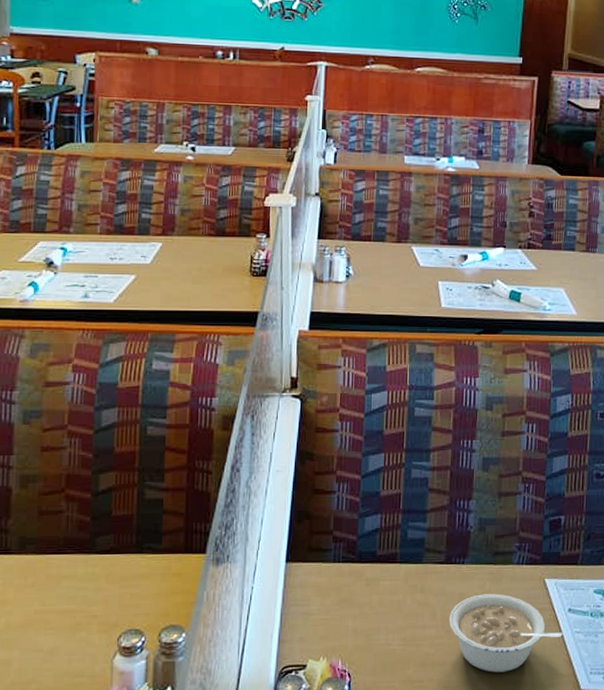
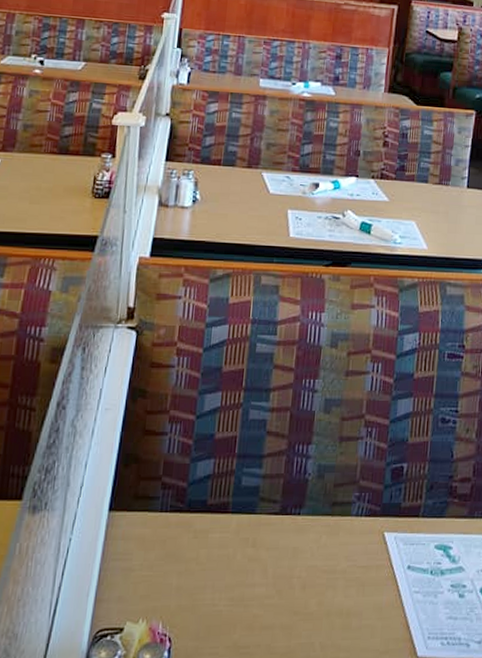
legume: present [448,594,562,673] -> none [280,548,400,637]

